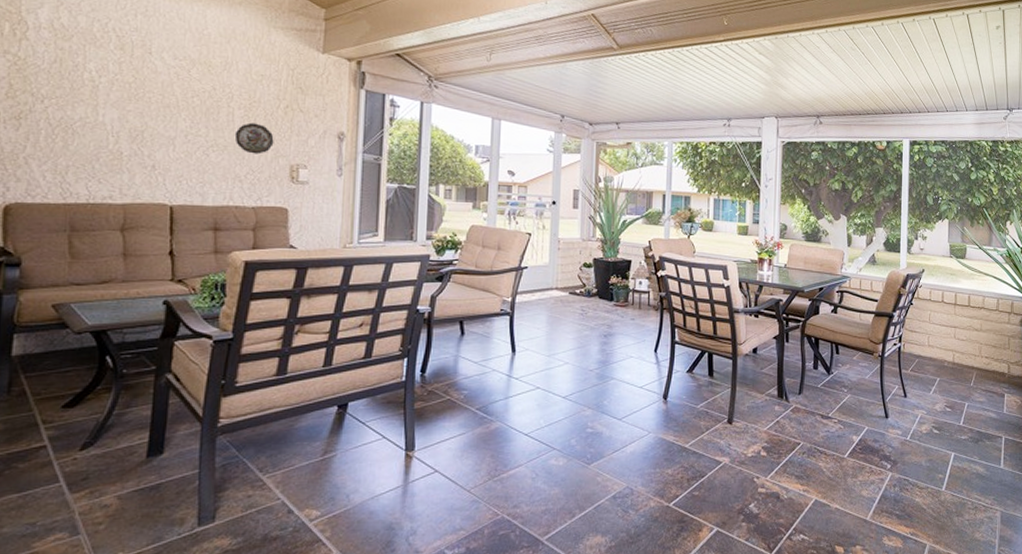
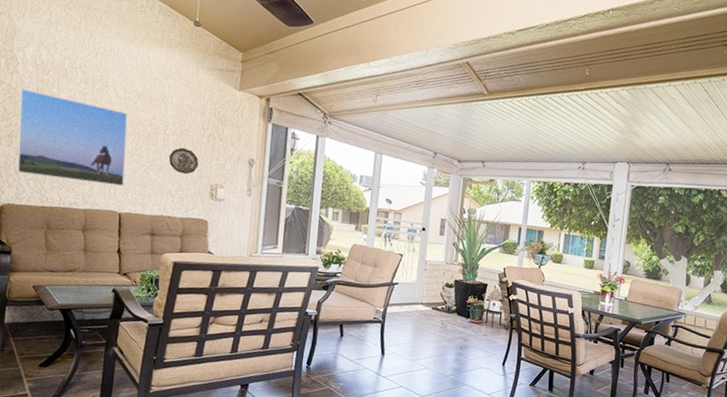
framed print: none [28,59,180,172] -> present [17,89,128,186]

